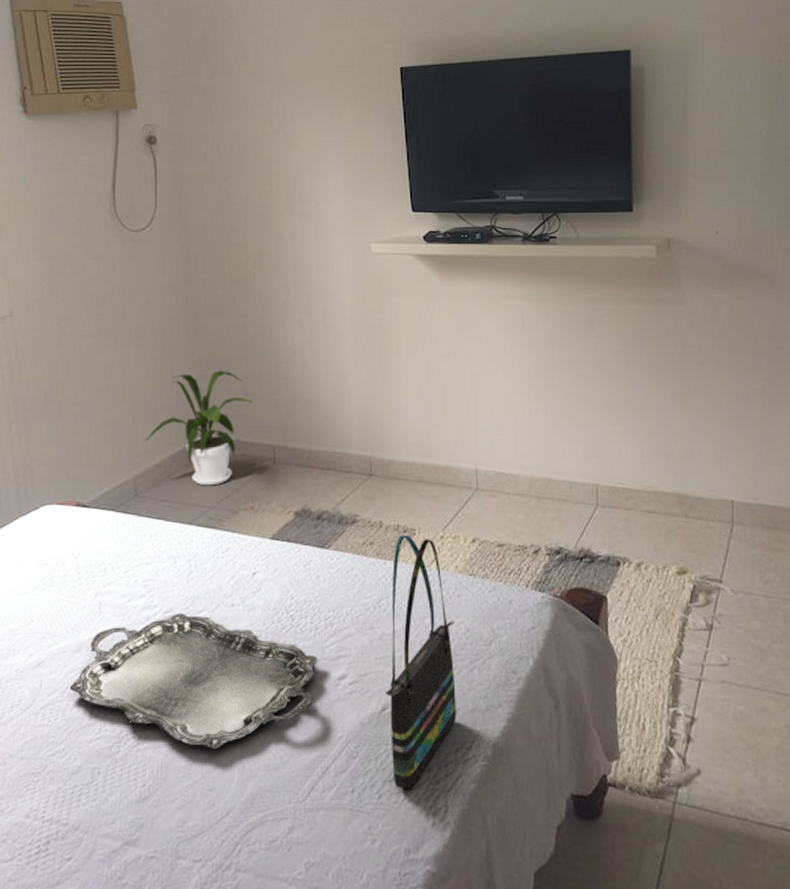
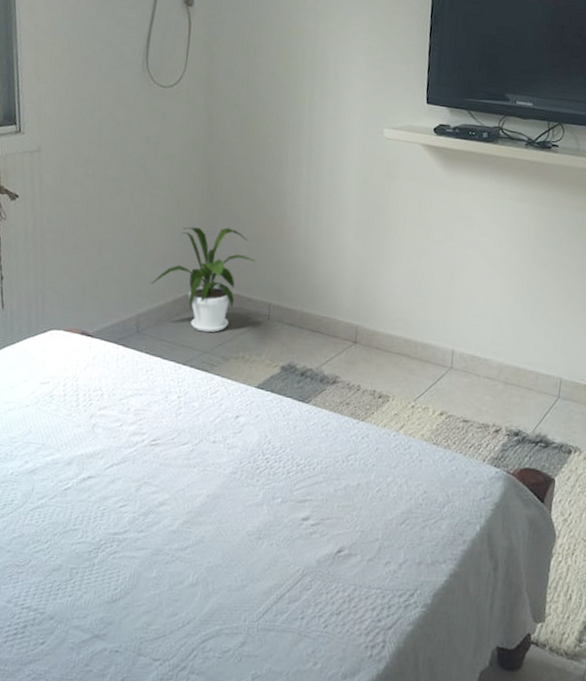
serving tray: present [69,612,318,750] -> none [58,442,286,567]
tote bag: present [384,535,457,790] -> none [340,400,414,624]

